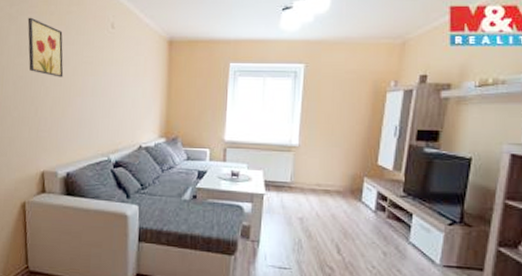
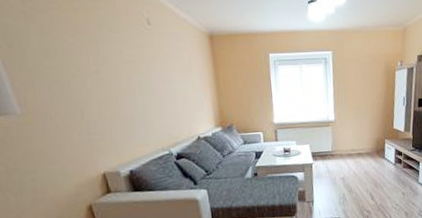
wall art: present [27,17,64,77] -> none [47,15,105,78]

